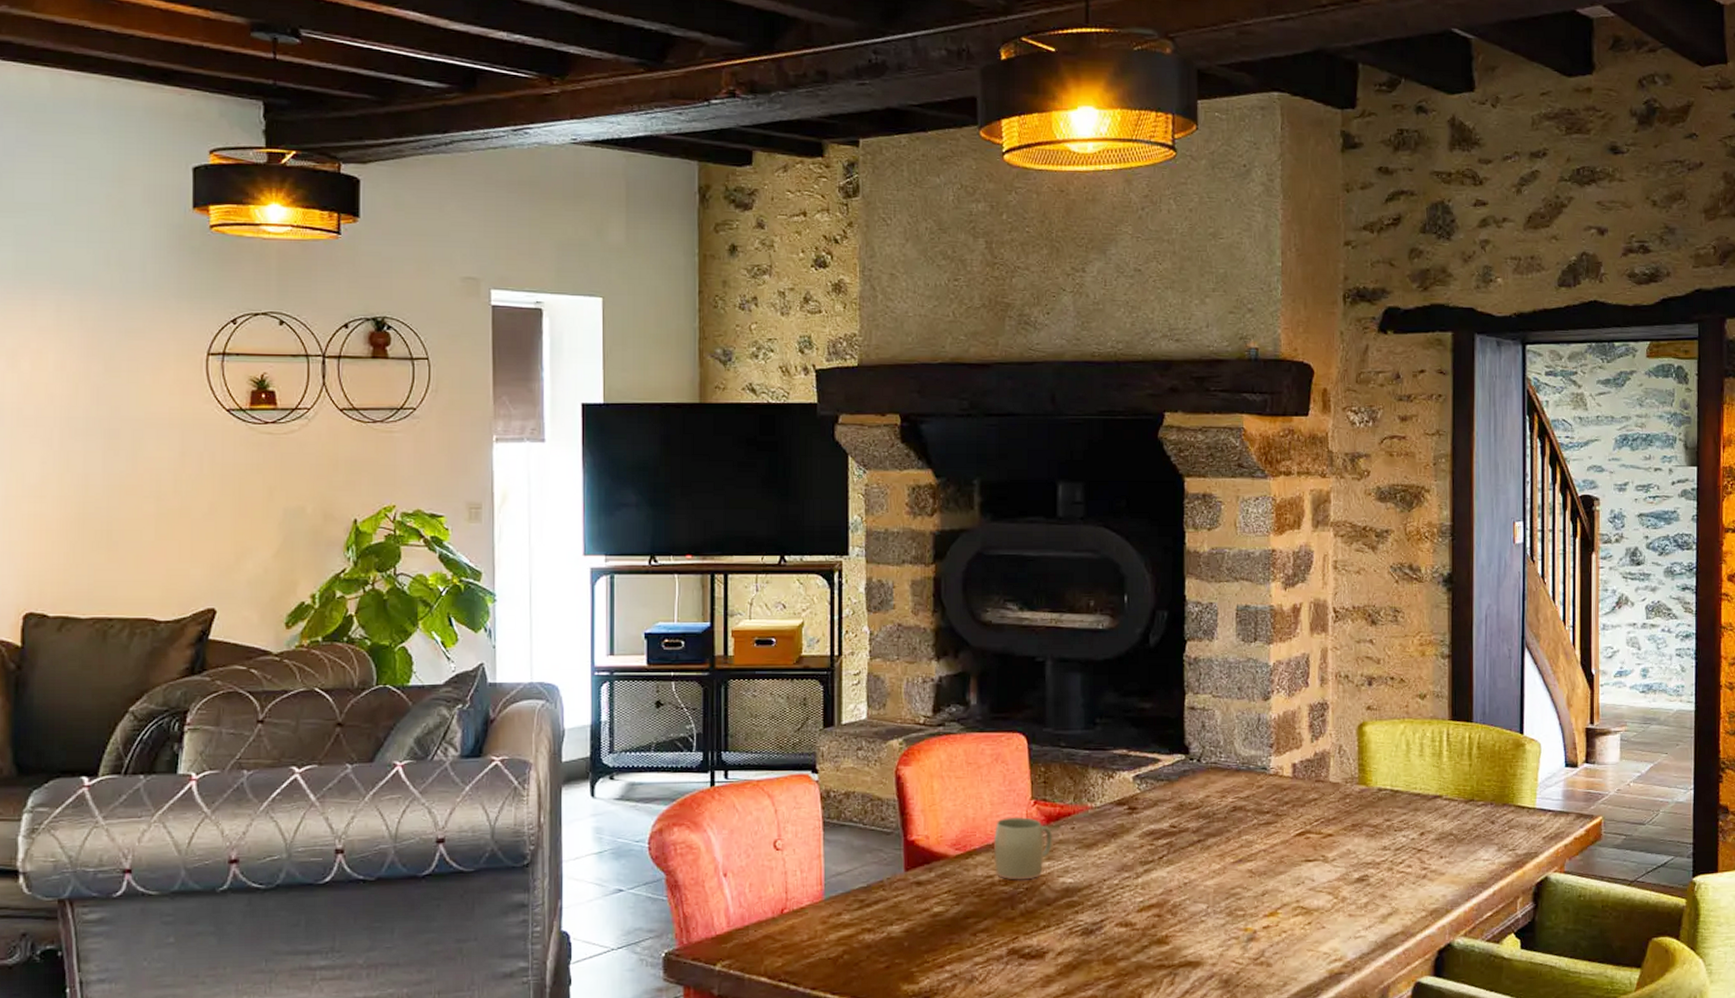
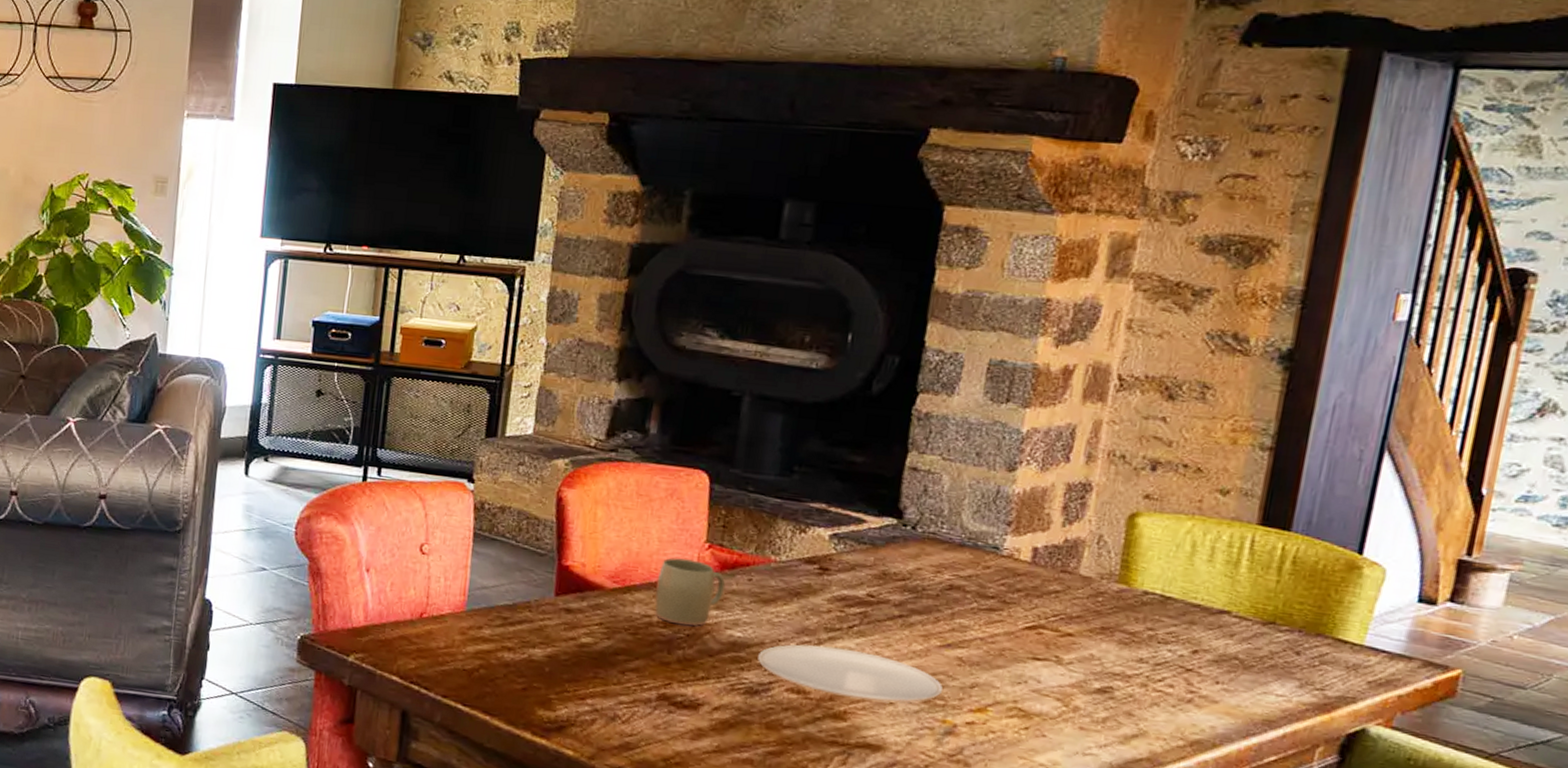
plate: none [1089,878,1240,923] -> present [758,644,943,703]

